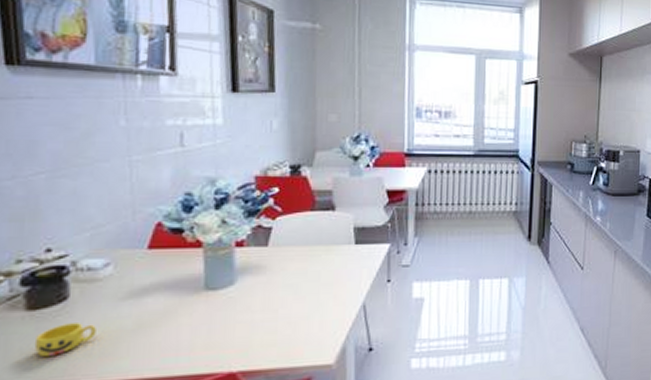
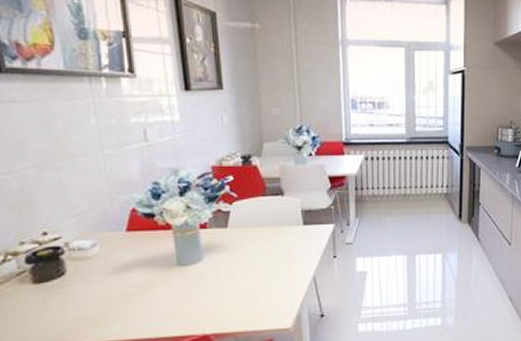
cup: present [34,323,96,358] -> none [42,294,91,322]

